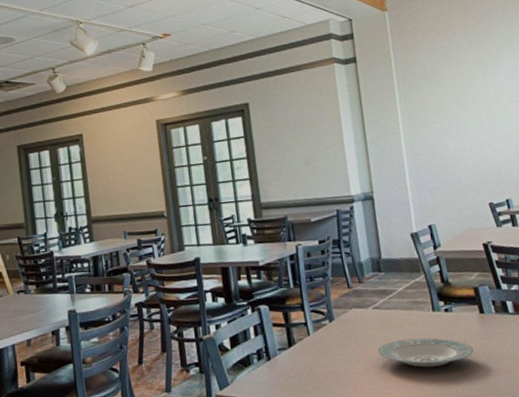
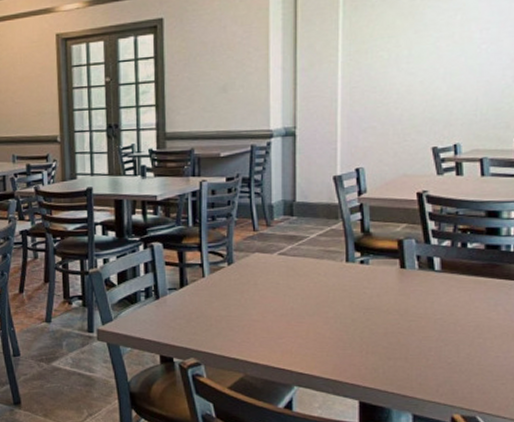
plate: present [378,337,474,368] -> none [278,289,387,320]

